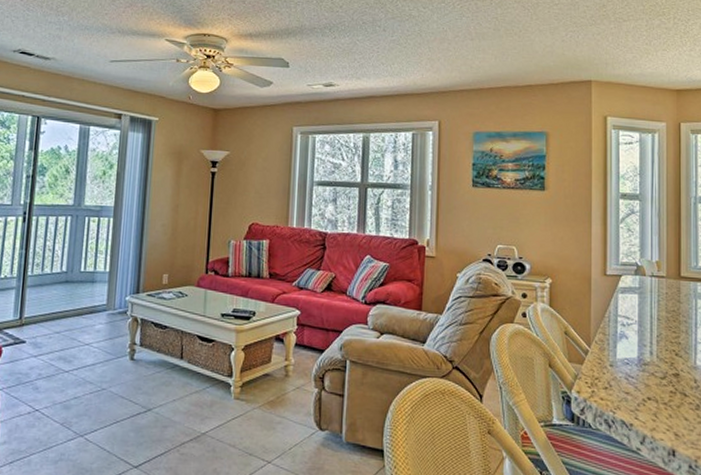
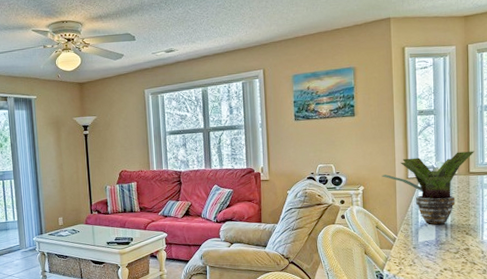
potted plant: none [574,249,687,339] -> present [382,151,474,225]

